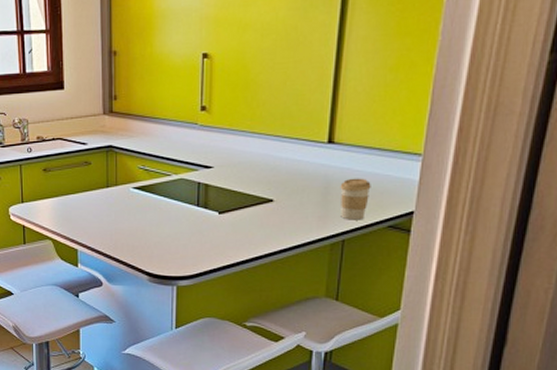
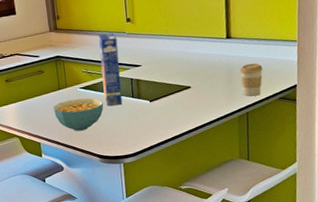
cereal bowl: none [98,201,161,240] -> present [53,98,104,131]
cereal box: none [162,122,186,213] -> present [98,32,123,106]

